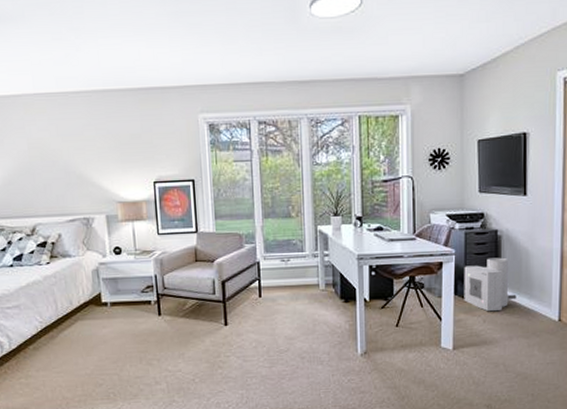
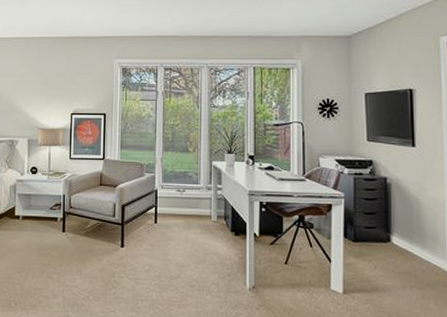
air purifier: present [464,257,517,312] -> none [353,204,409,259]

